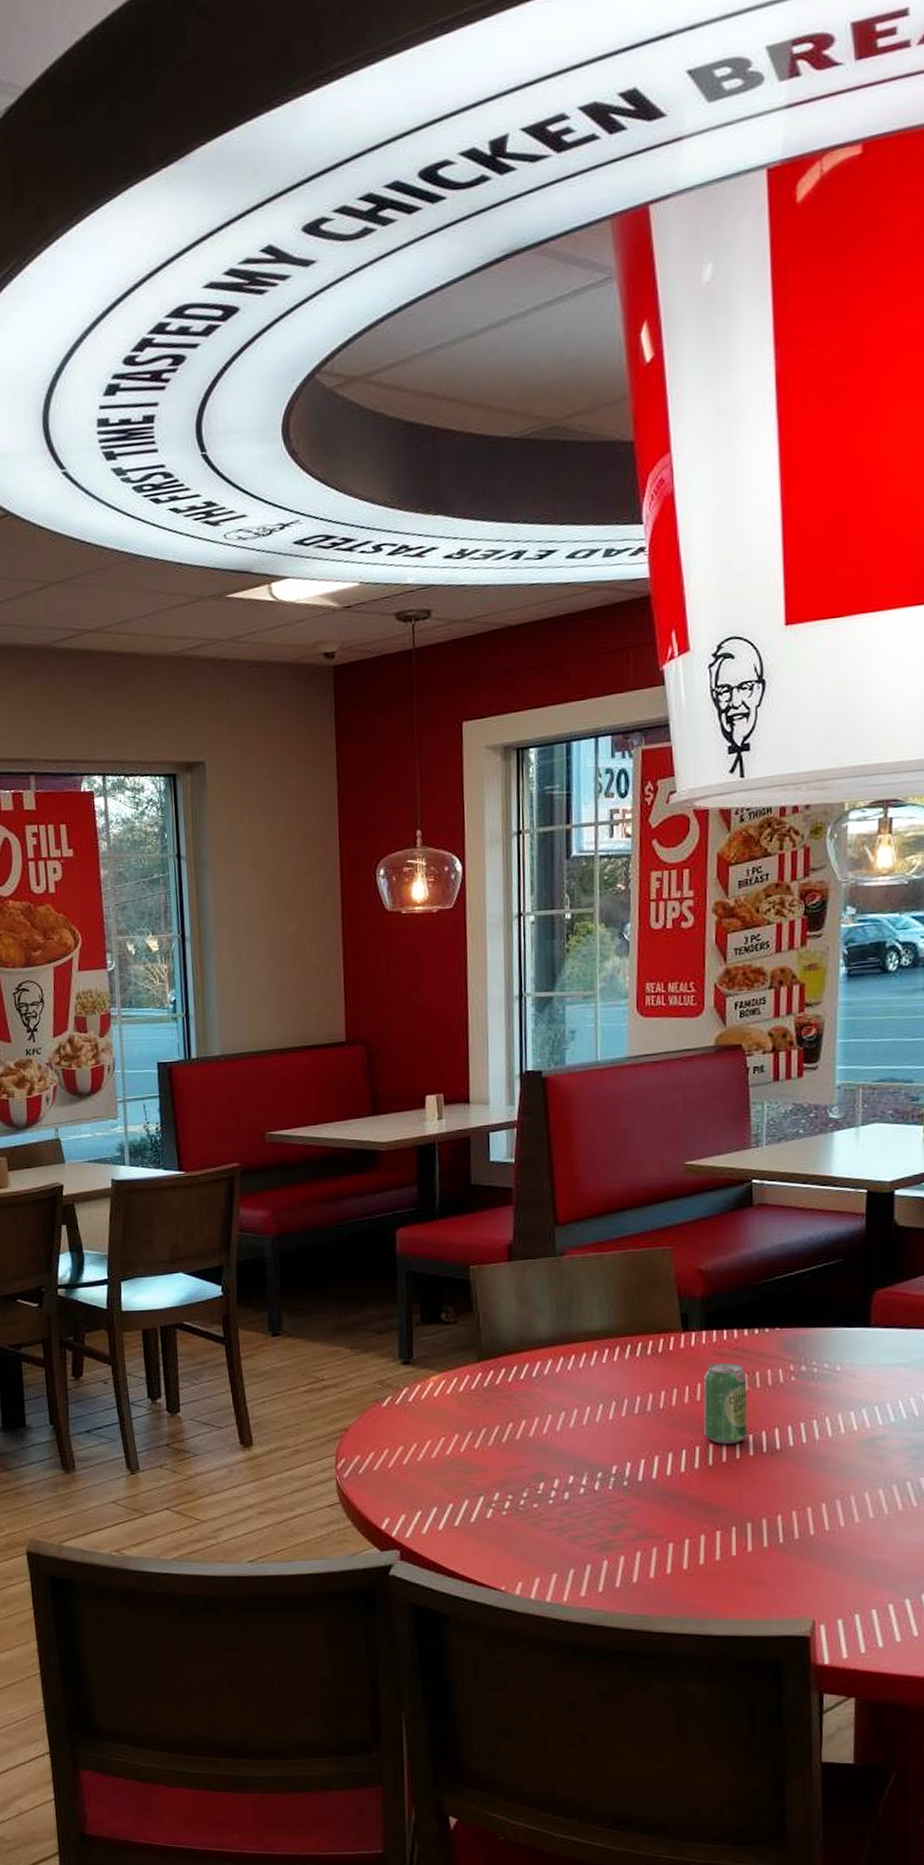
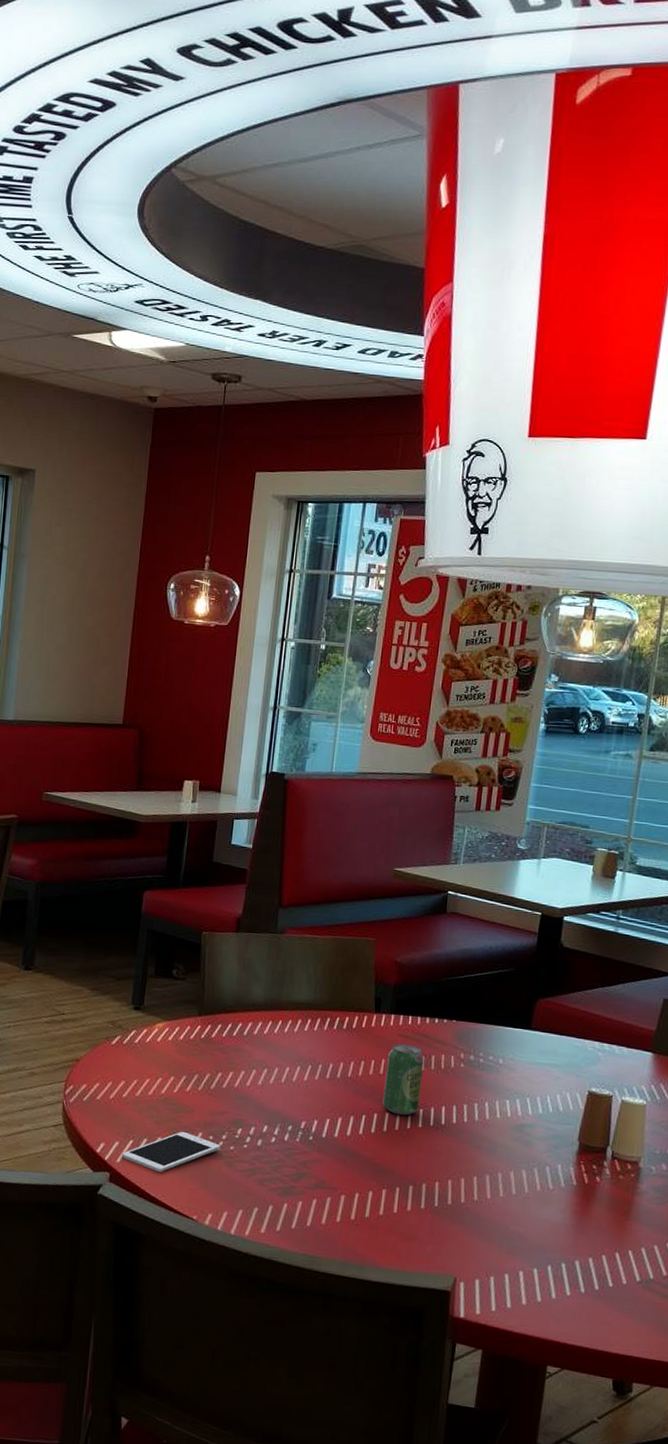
cell phone: none [411,1494,523,1543] -> present [122,1131,221,1173]

